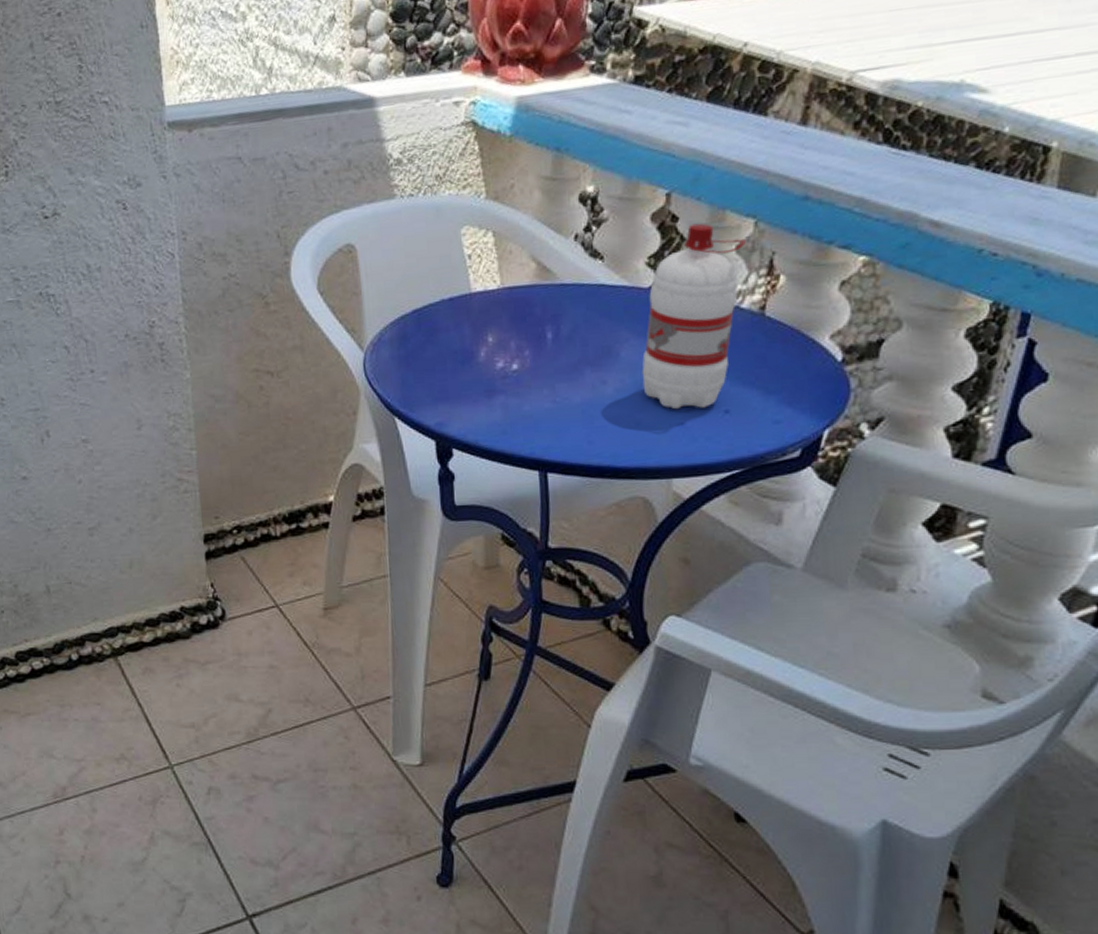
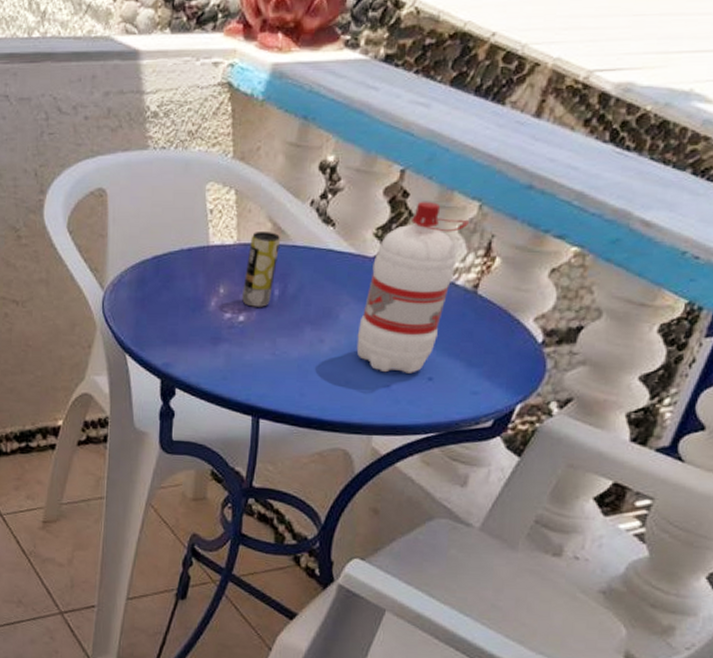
beverage can: none [512,272,548,353] -> present [242,232,281,307]

